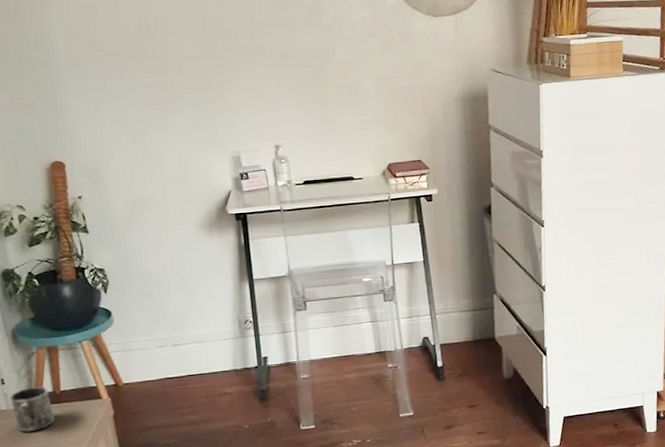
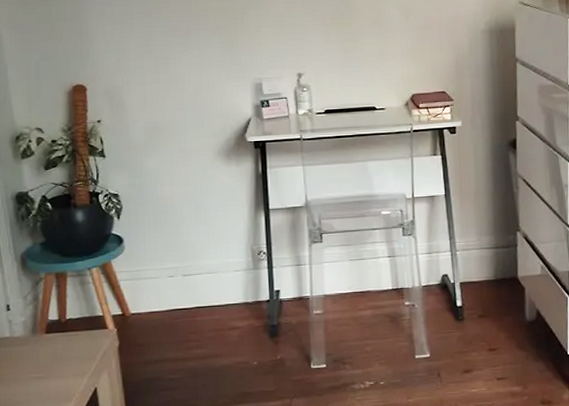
mug: present [10,387,55,432] -> none [14,314,59,362]

